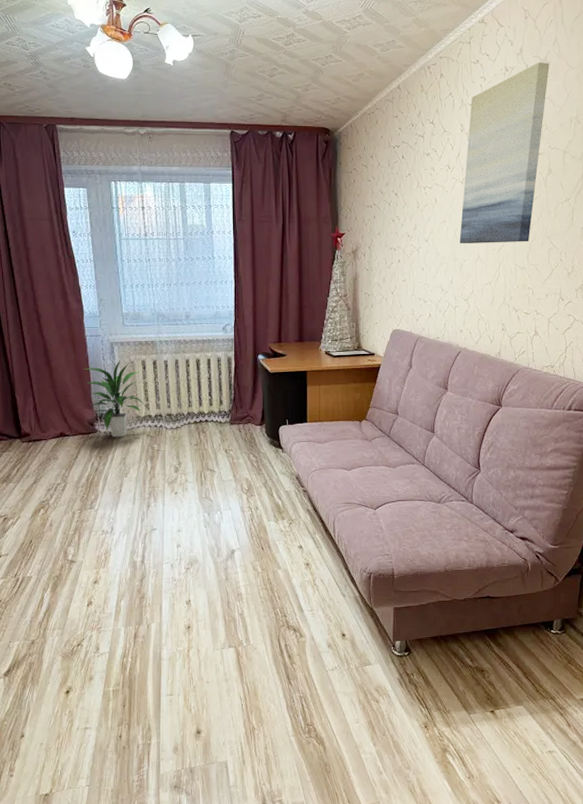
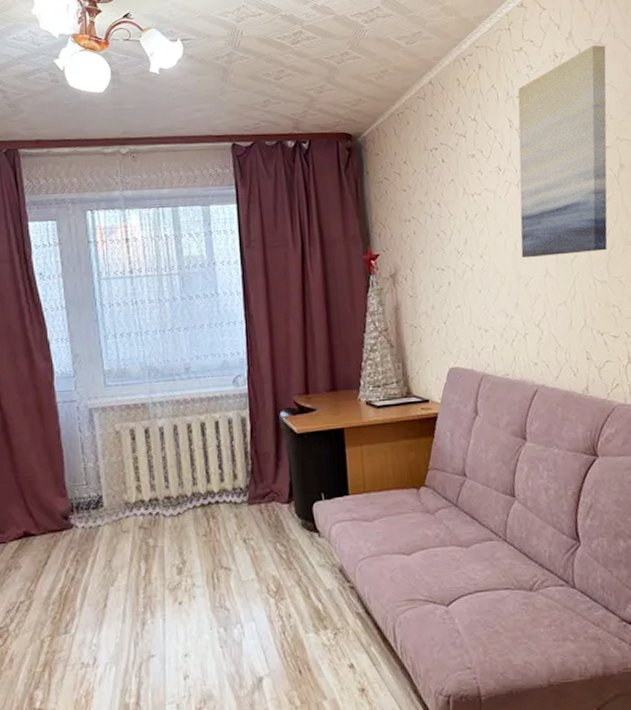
indoor plant: present [84,360,145,437] -> none [54,430,135,533]

